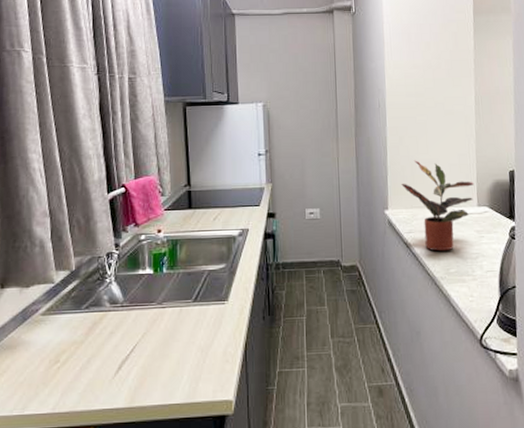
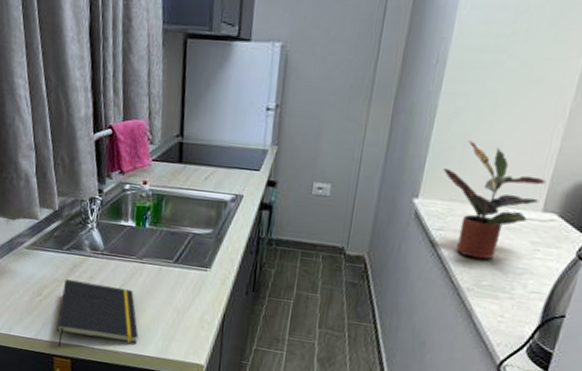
notepad: none [76,336,165,417] -> present [56,279,139,348]

